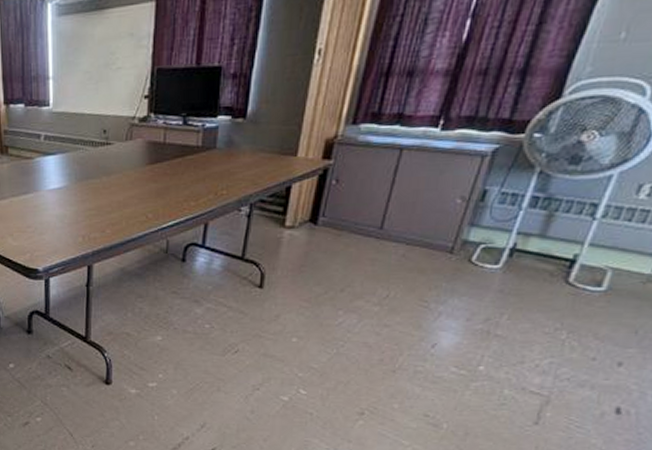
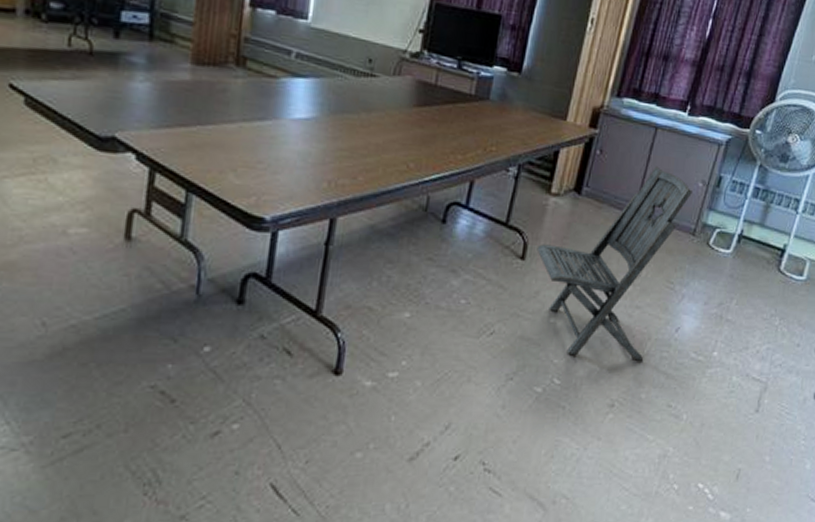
folding chair: none [274,188,448,375] -> present [536,166,692,361]

